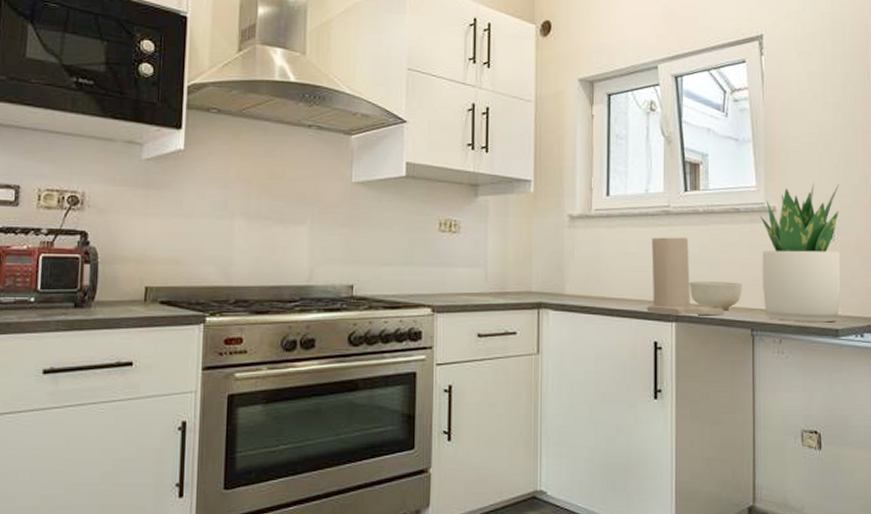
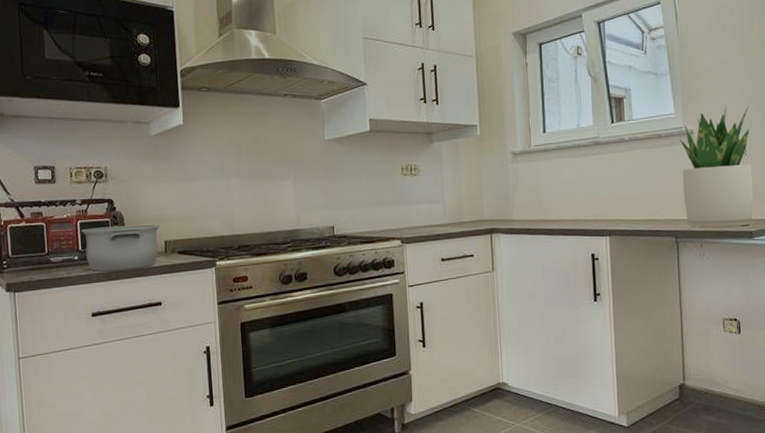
cooking pot: none [43,264,143,321] -> present [81,224,161,272]
paper towel: present [646,237,724,316] -> none [583,163,651,231]
bowl: present [689,281,743,310] -> none [619,198,667,223]

